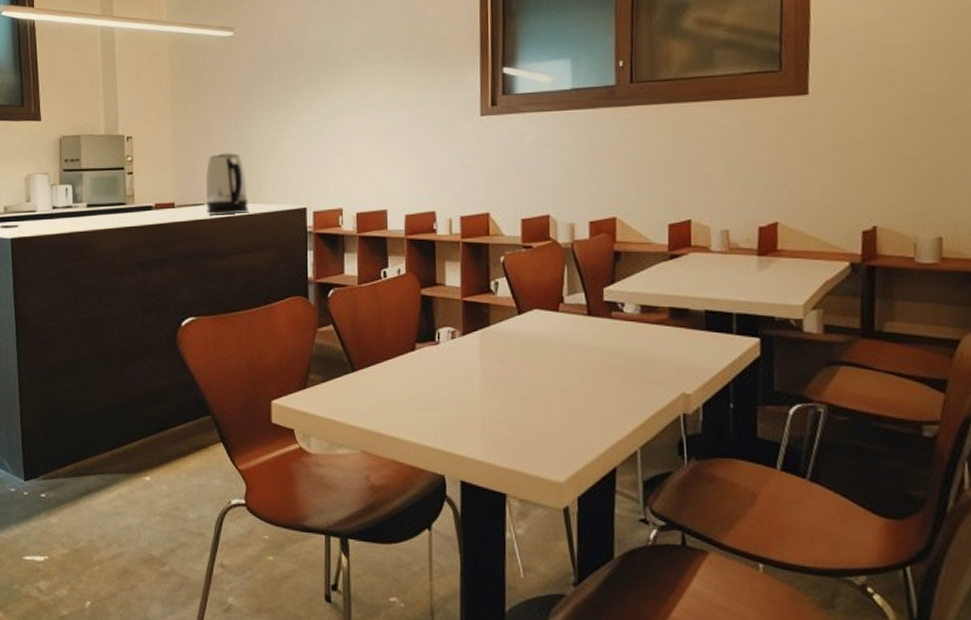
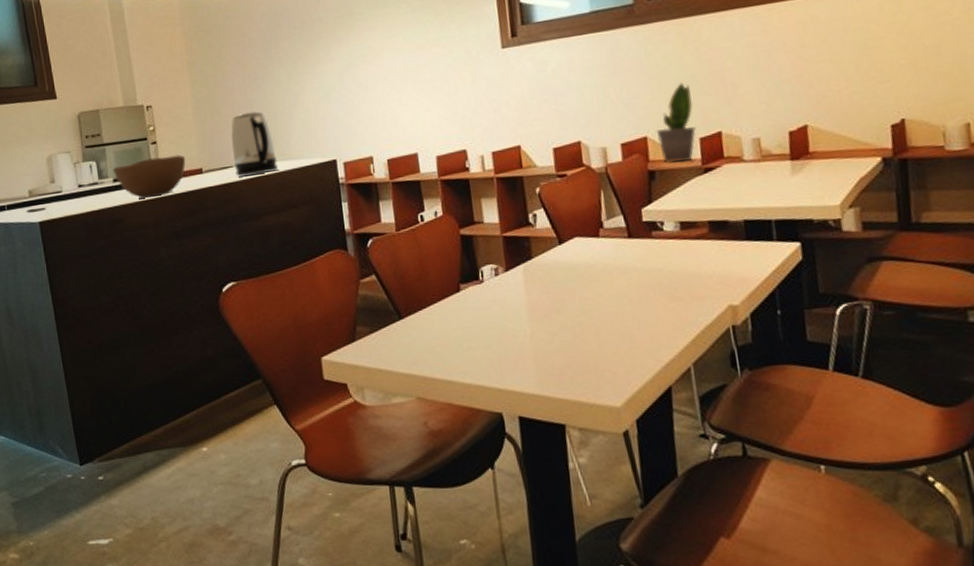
bowl: none [87,187,160,227] -> present [112,154,186,199]
potted plant: none [625,167,666,247] -> present [656,82,696,163]

